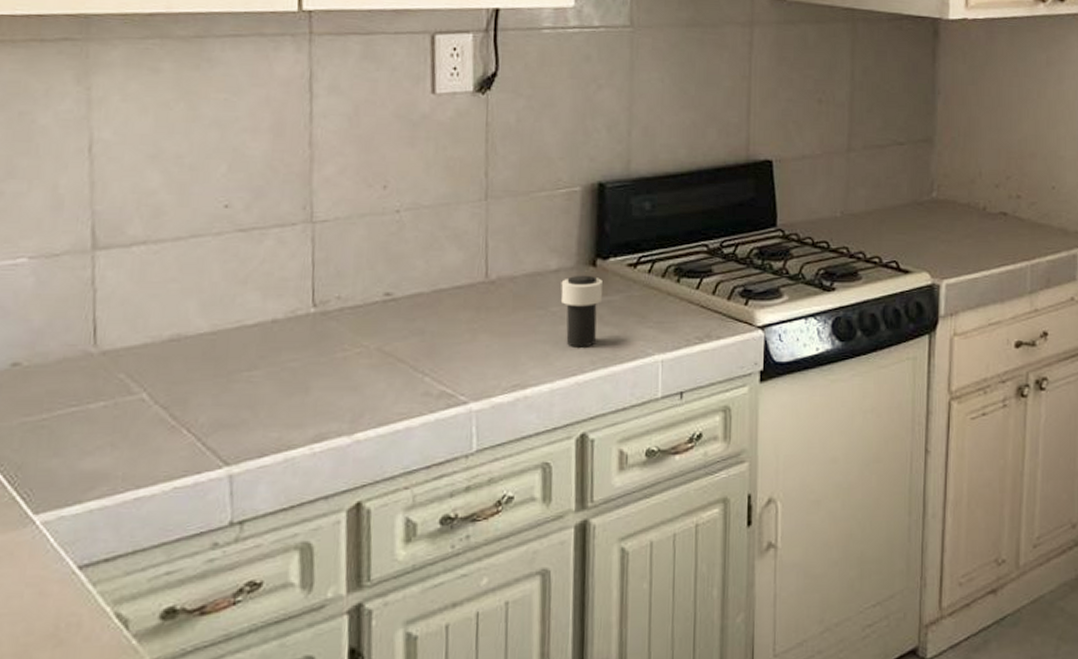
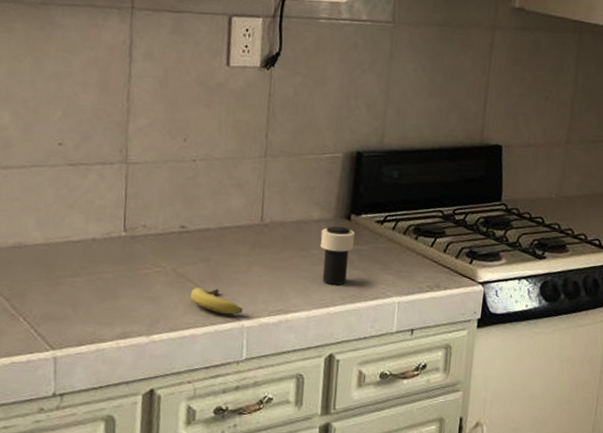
fruit: none [401,366,469,398] -> present [190,287,243,315]

